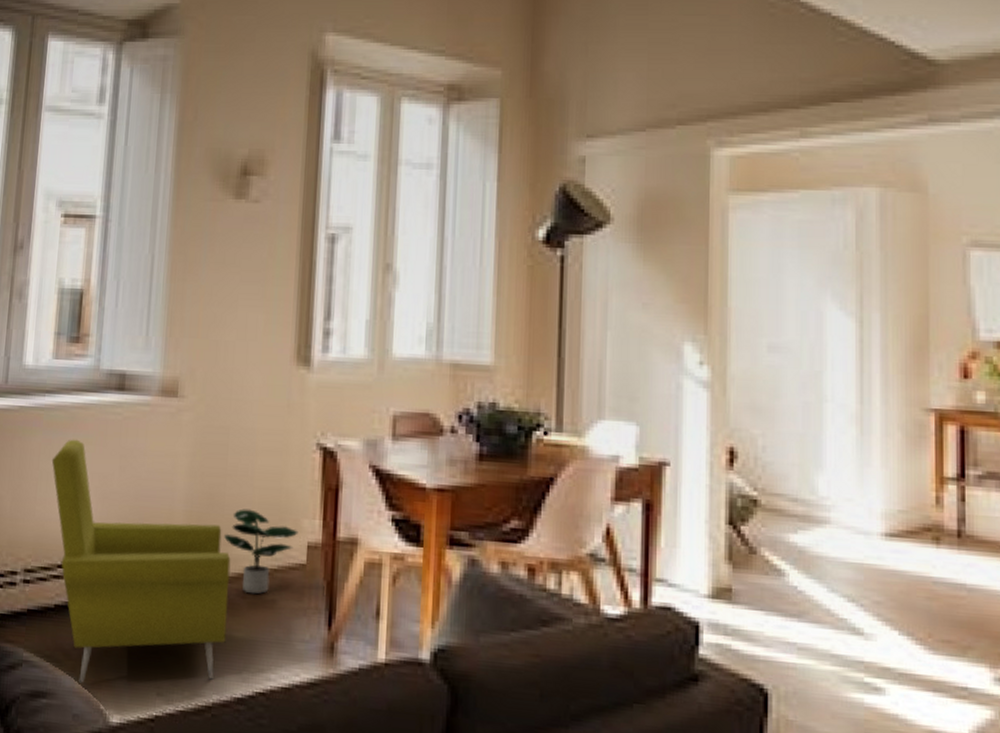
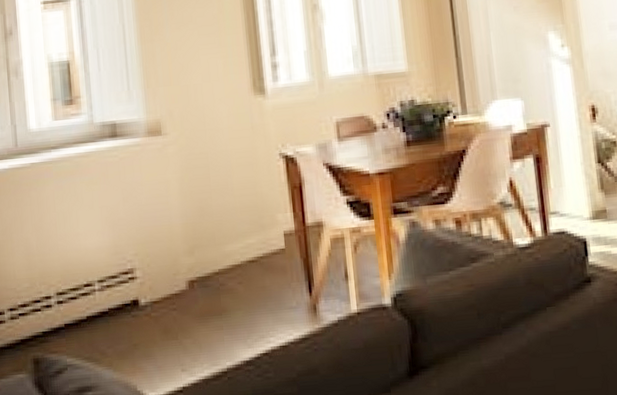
armchair: present [51,439,231,683] -> none [65,182,230,374]
potted plant: present [224,509,299,595] -> none [216,213,275,280]

